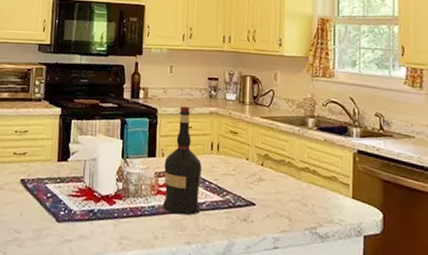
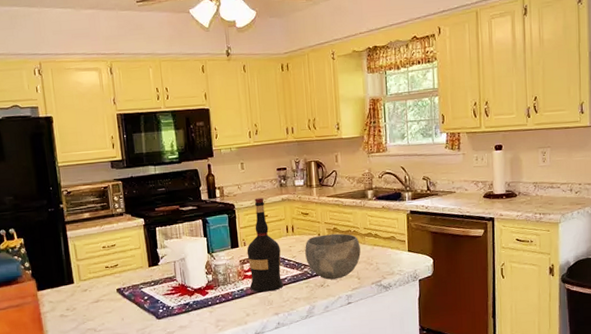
bowl: none [229,160,294,216] -> present [305,233,361,280]

